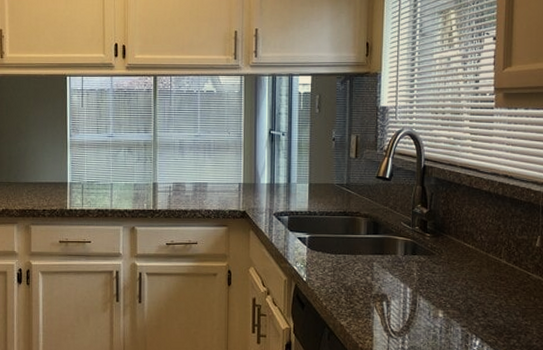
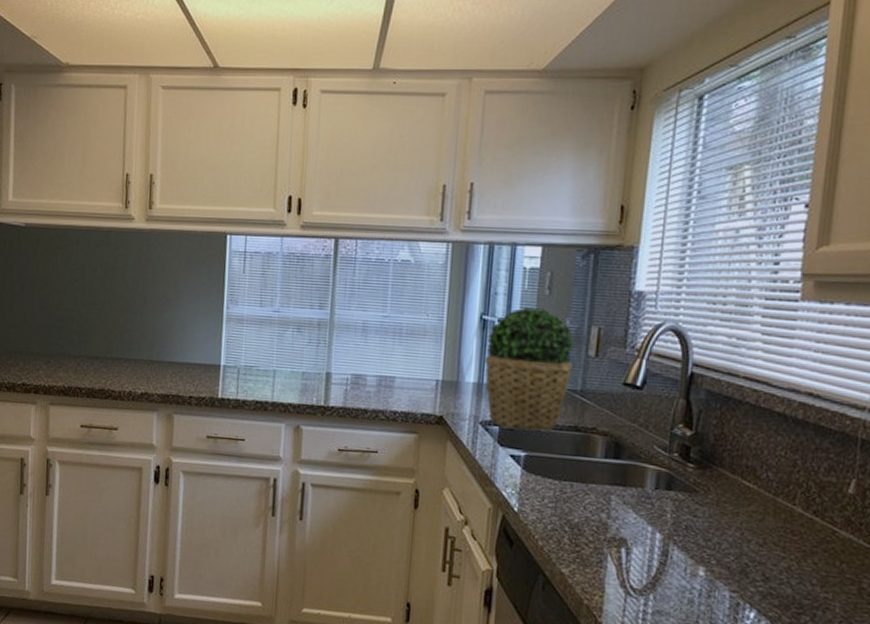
potted plant: none [274,123,339,218] -> present [485,307,574,431]

